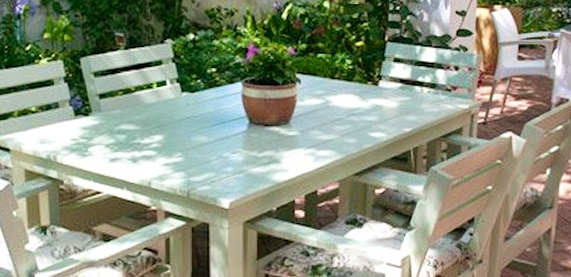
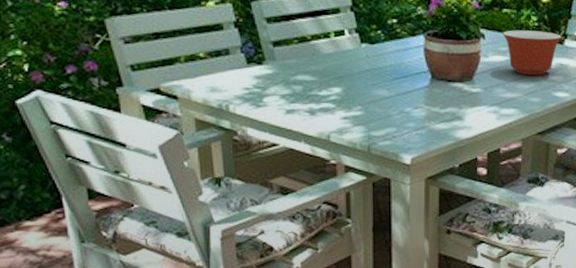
mixing bowl: none [318,73,376,117] -> present [502,30,562,76]

